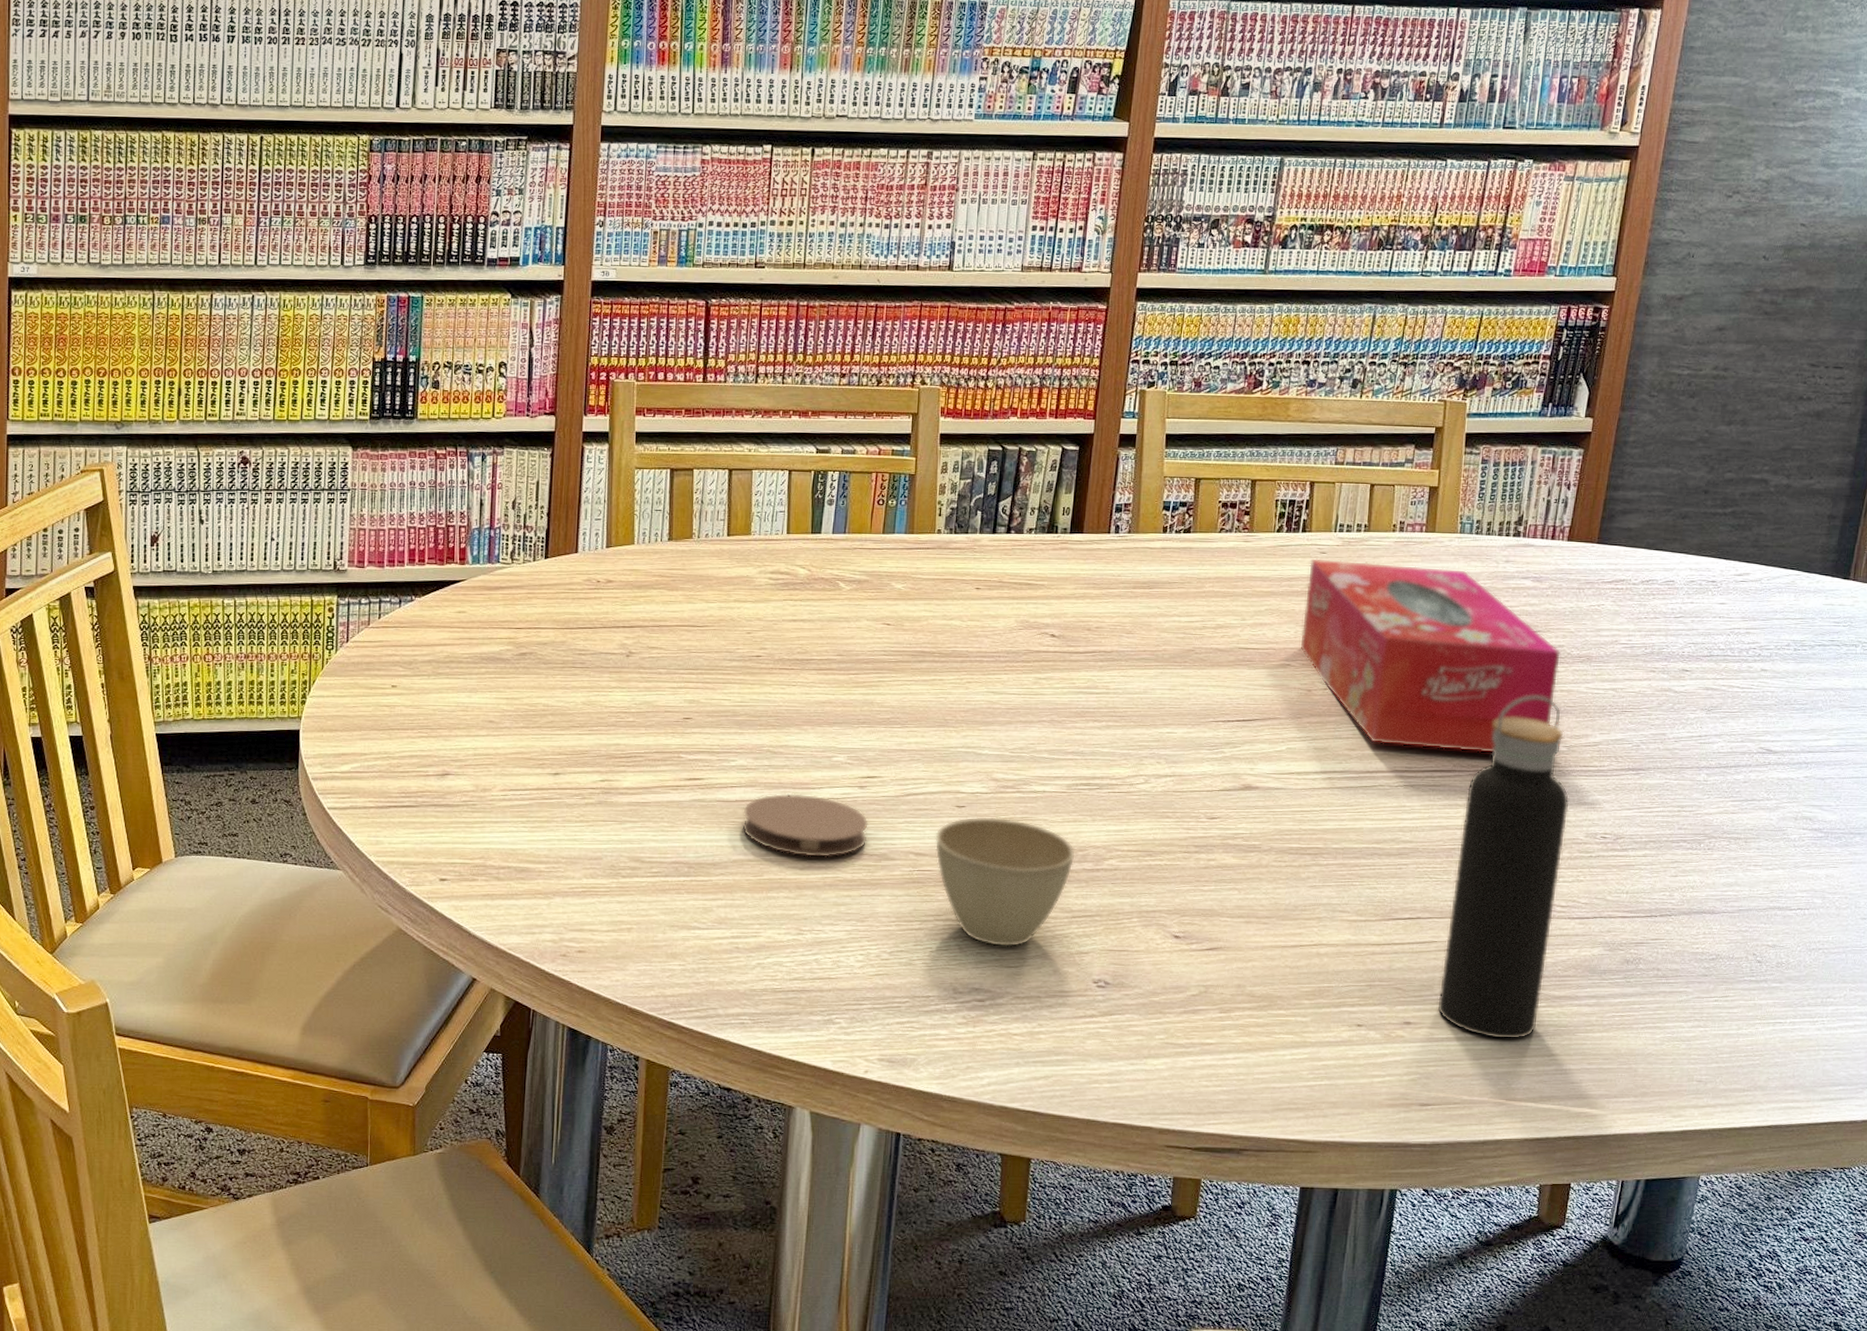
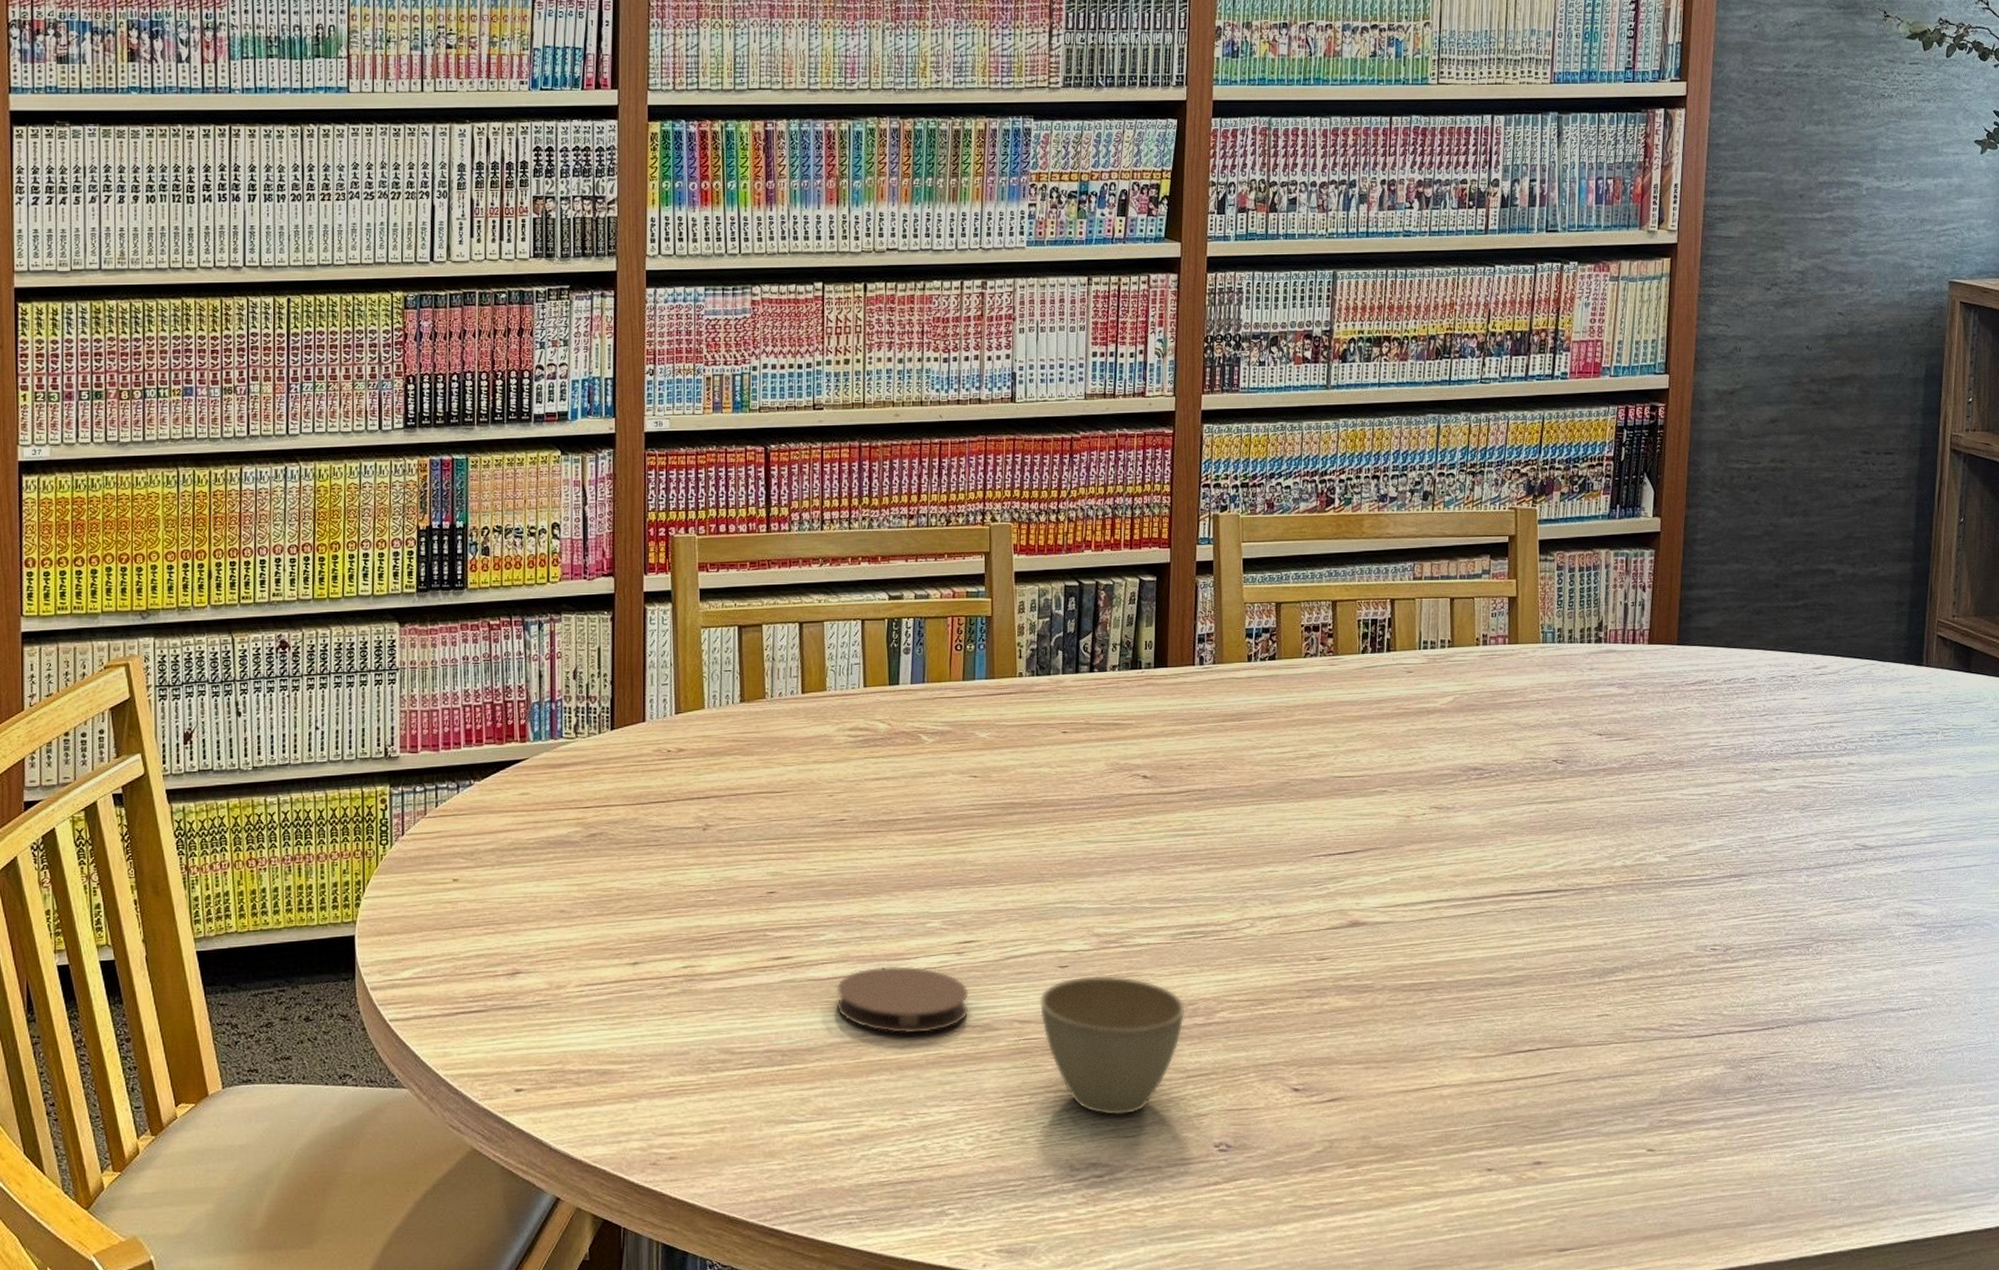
tissue box: present [1300,558,1561,754] -> none [1395,678,1654,870]
water bottle: present [1437,696,1570,1040] -> none [1566,806,1677,1173]

